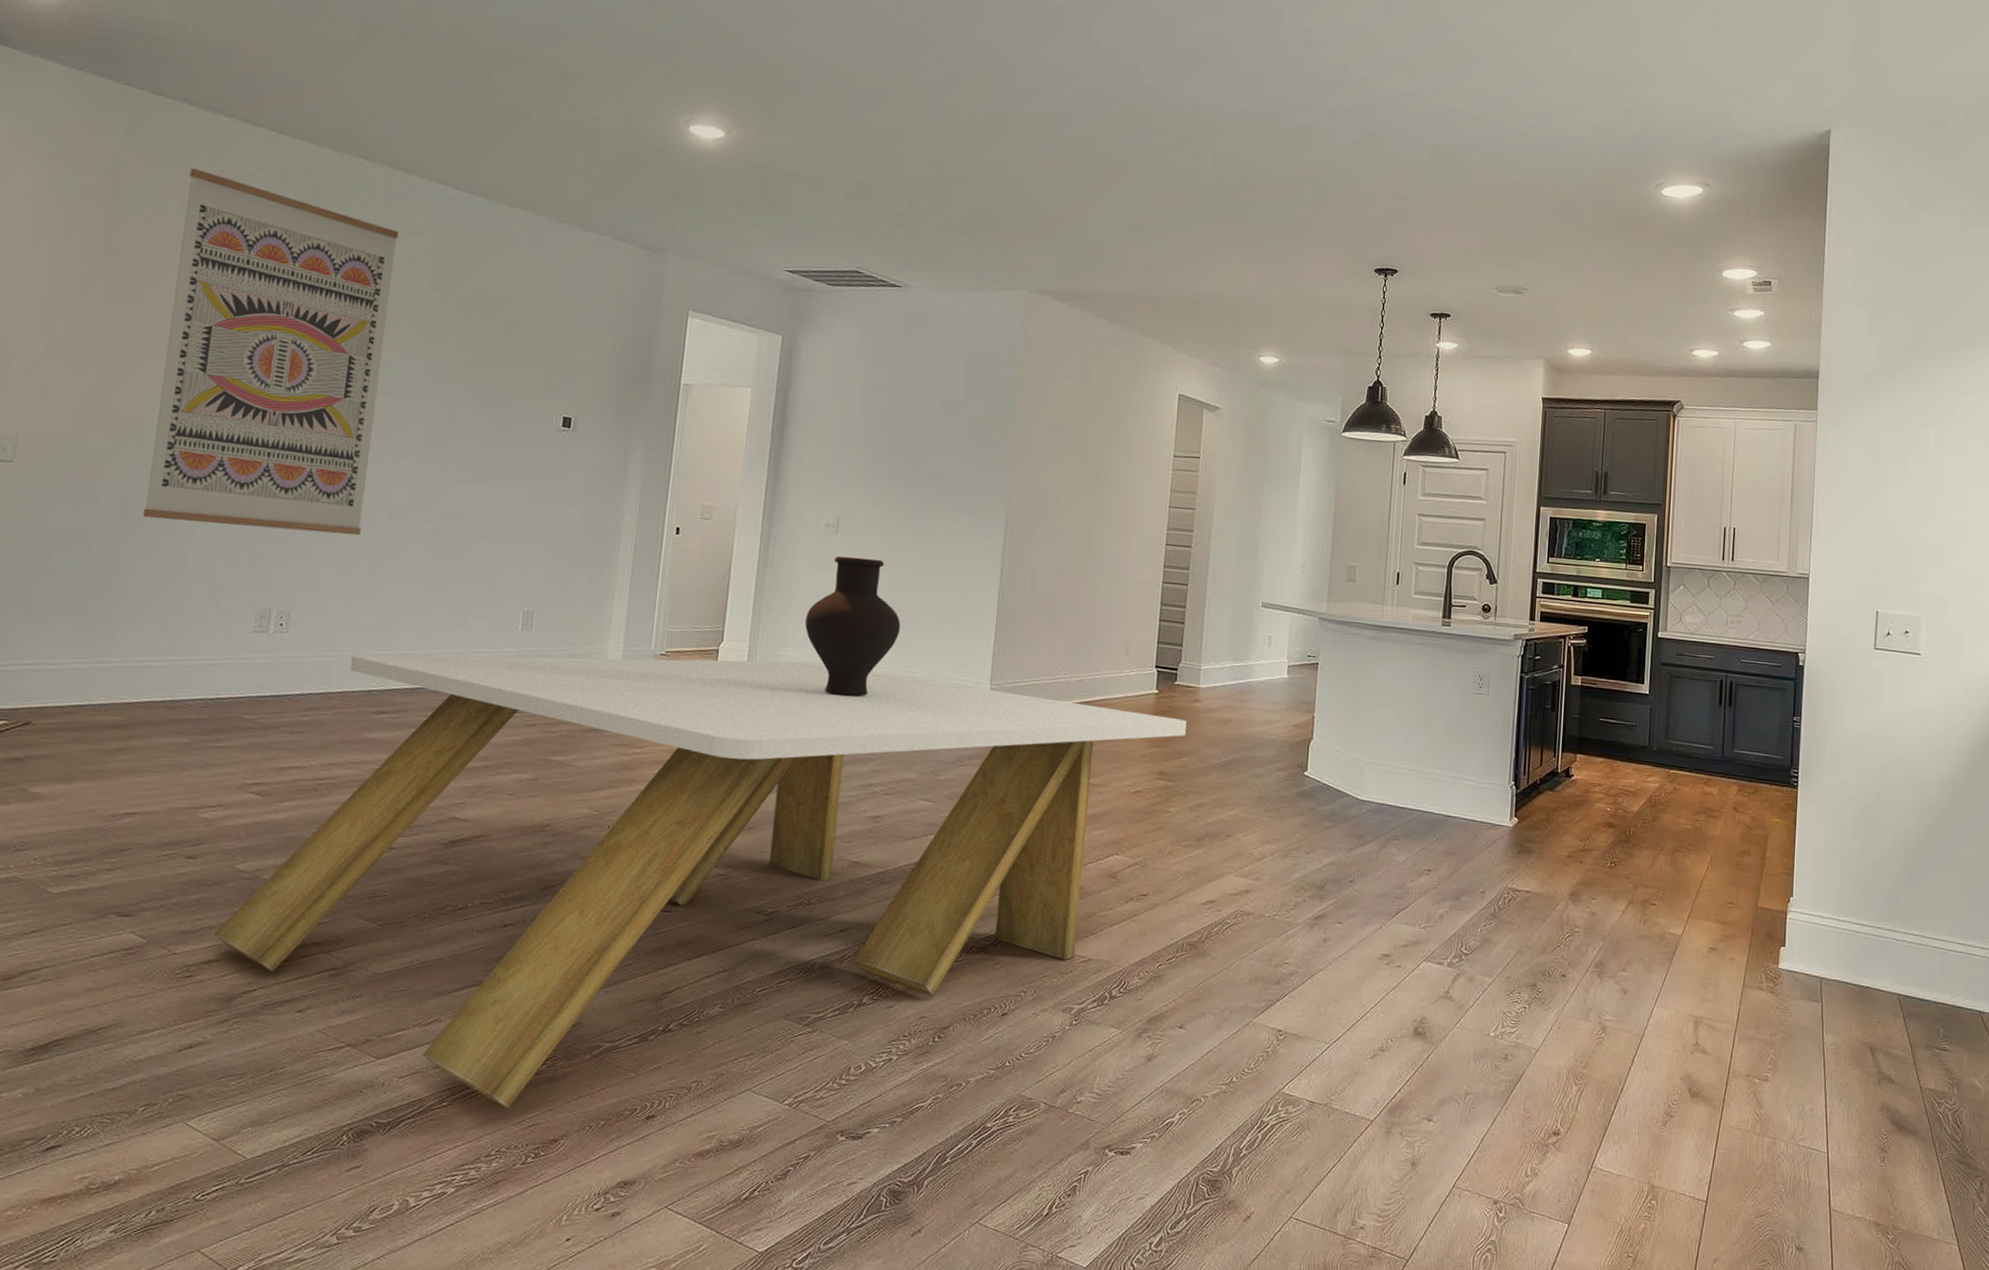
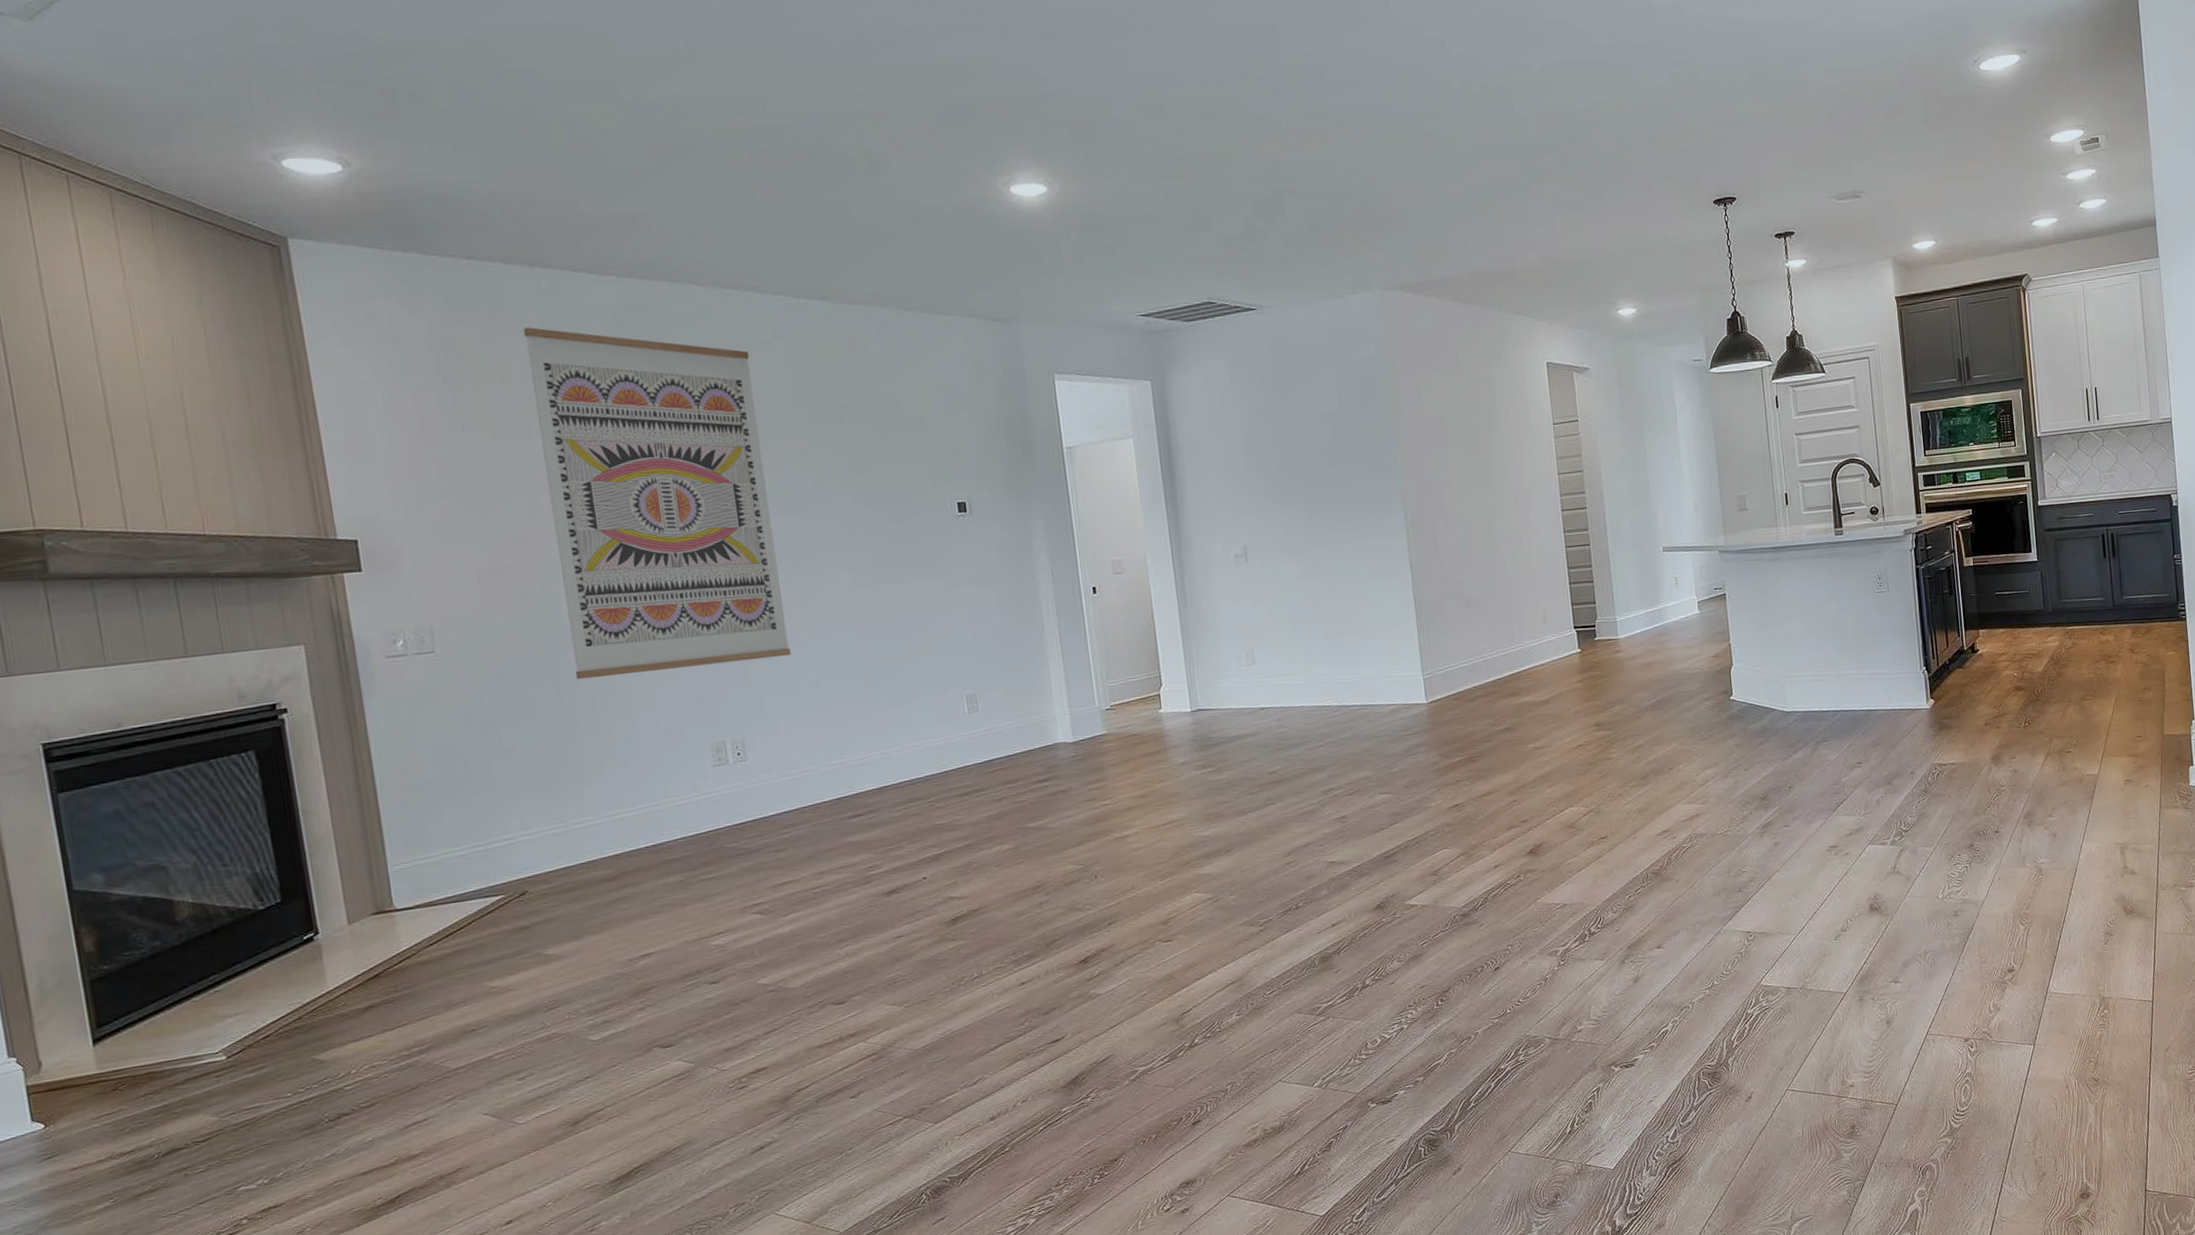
dining table: present [214,654,1186,1108] -> none [755,671,1614,1142]
vase: present [805,555,900,696] -> none [1235,579,1327,714]

